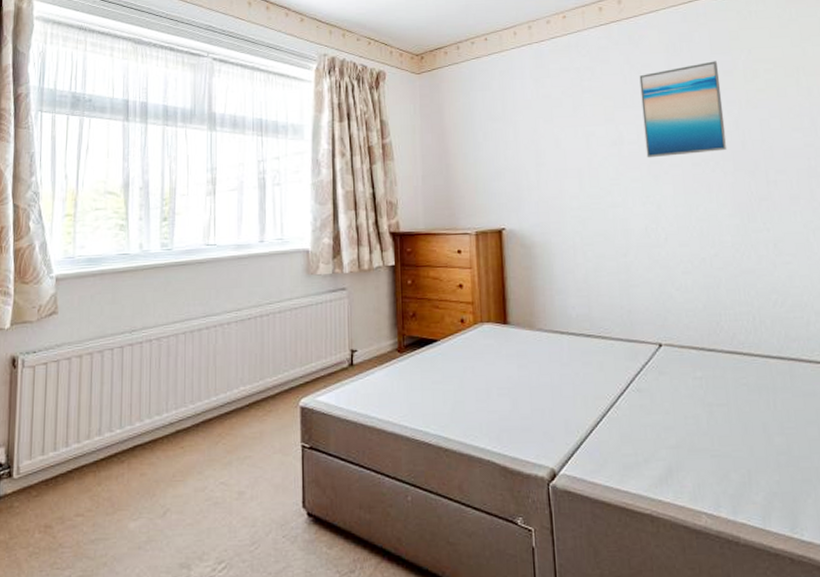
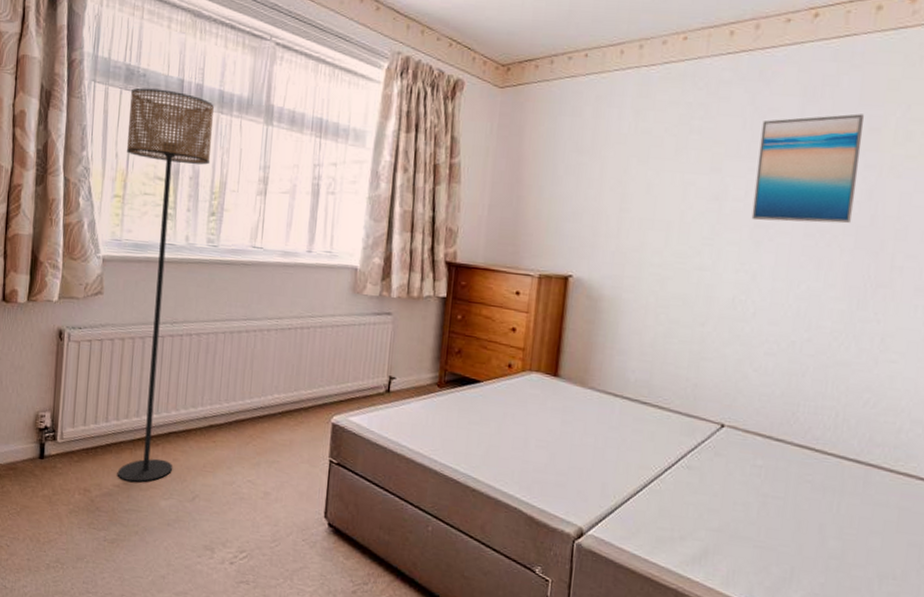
floor lamp: none [76,111,159,507] -> present [117,87,214,482]

